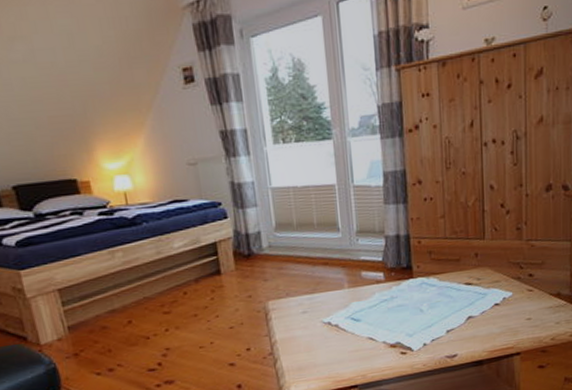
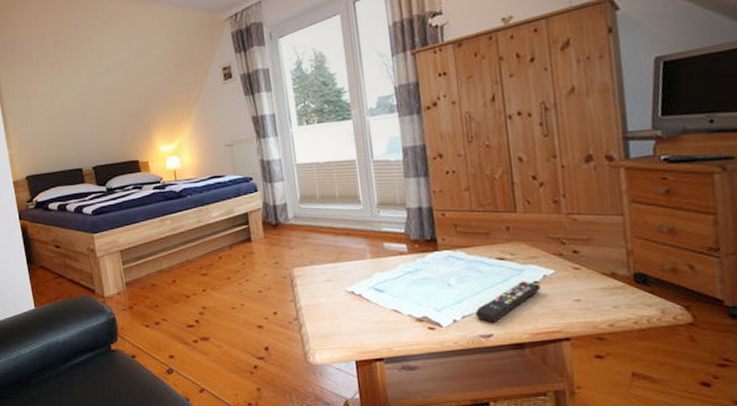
remote control: none [444,304,500,344] -> present [476,281,541,323]

